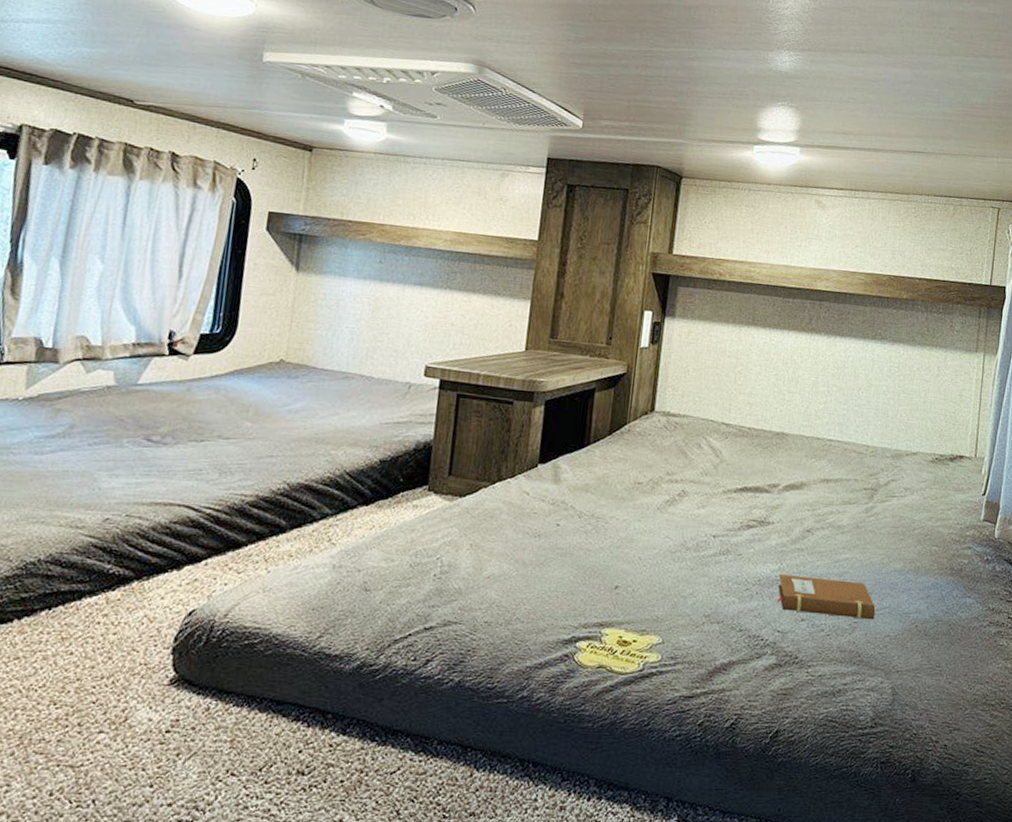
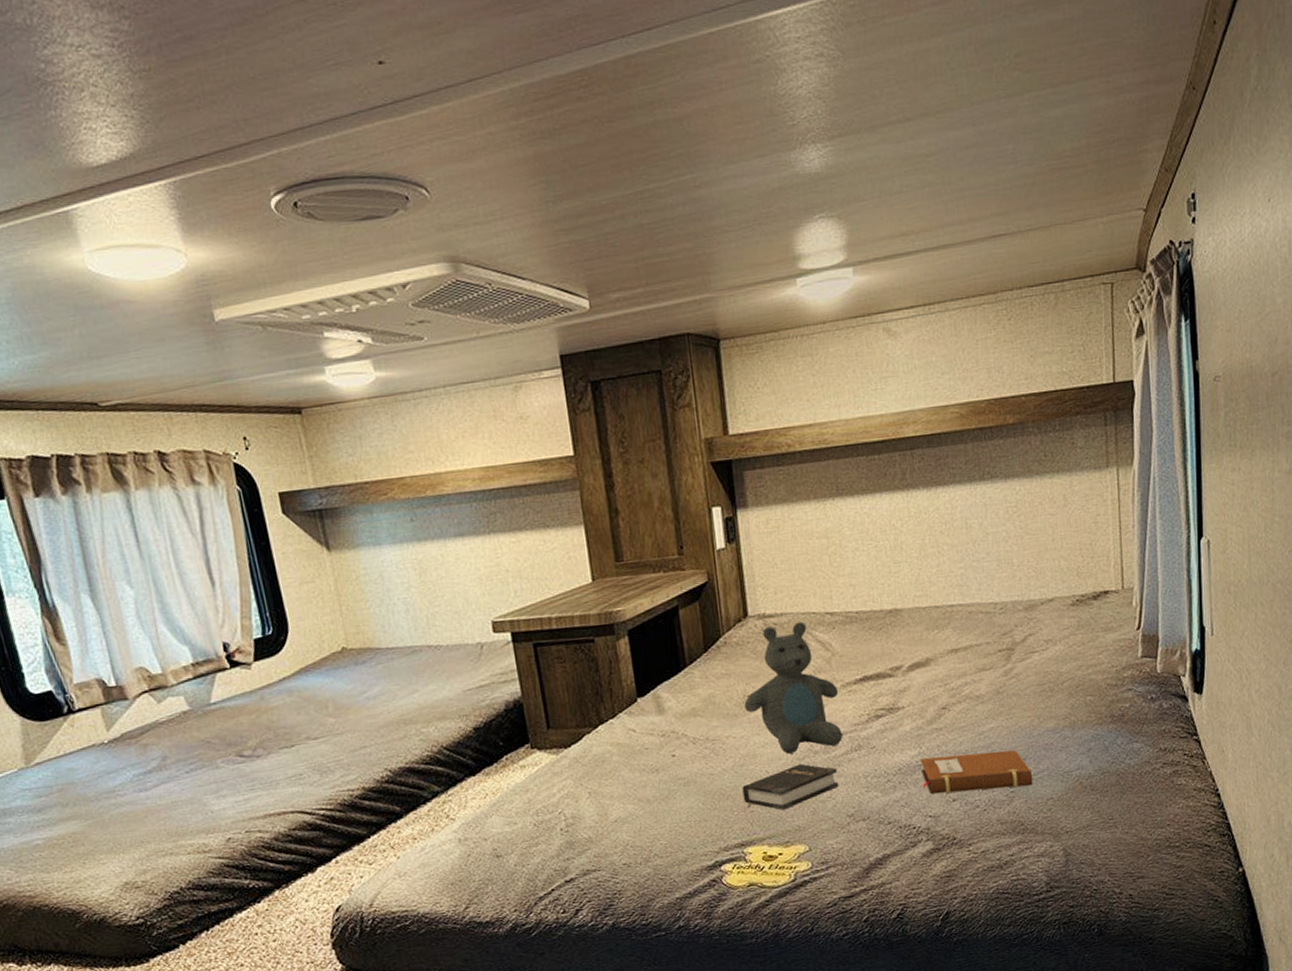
hardback book: none [612,556,704,598] -> present [742,763,839,810]
teddy bear: none [633,424,720,546] -> present [744,621,843,754]

